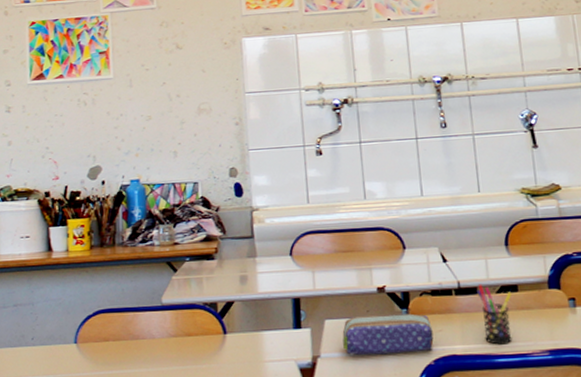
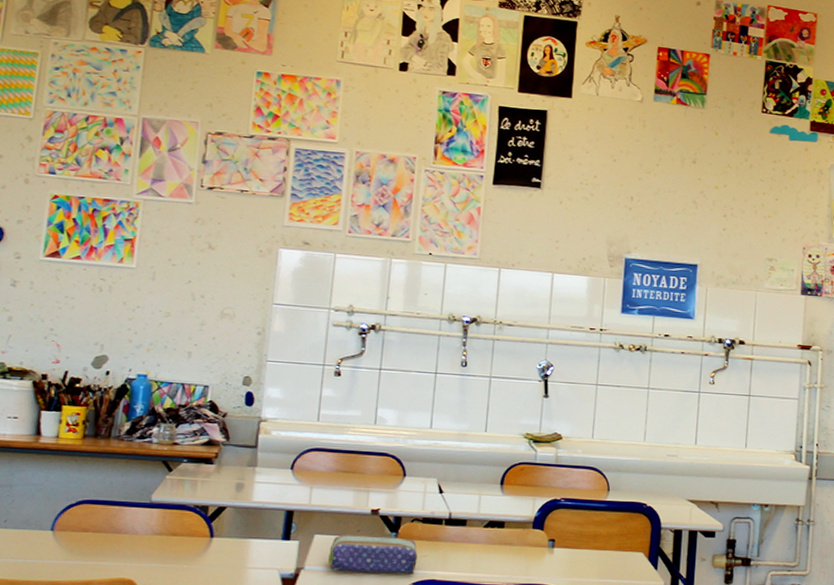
pen holder: present [477,284,512,345] -> none [465,517,498,575]

